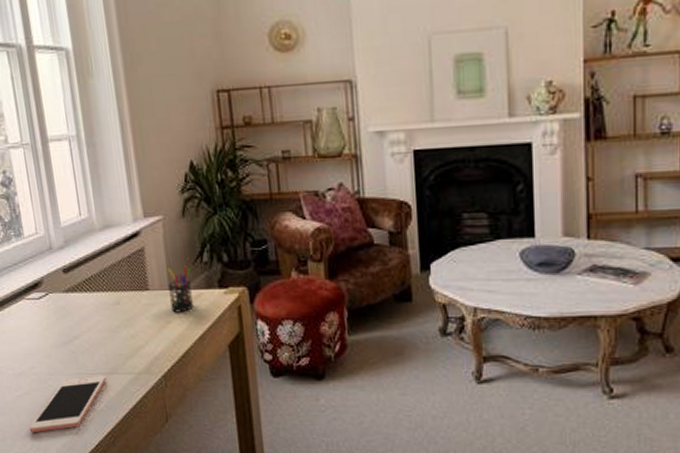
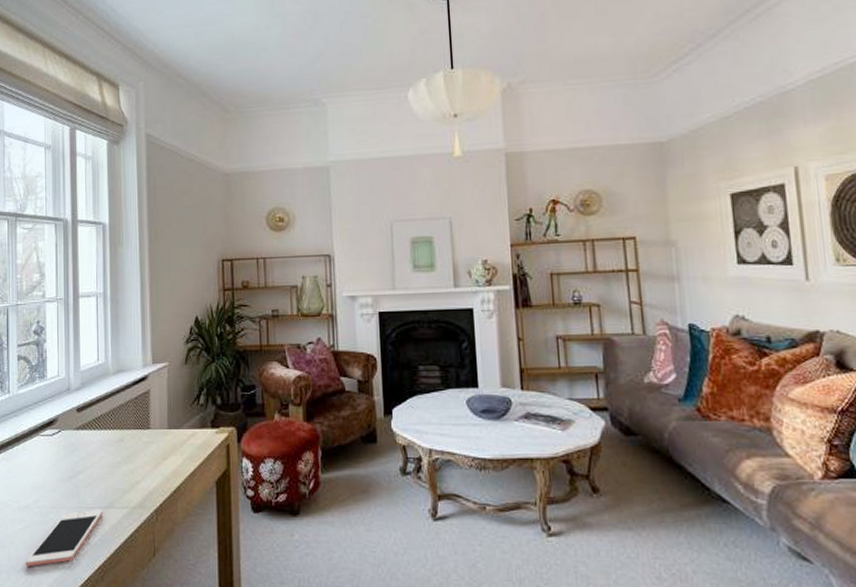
pen holder: present [167,266,193,313] -> none [167,407,188,450]

